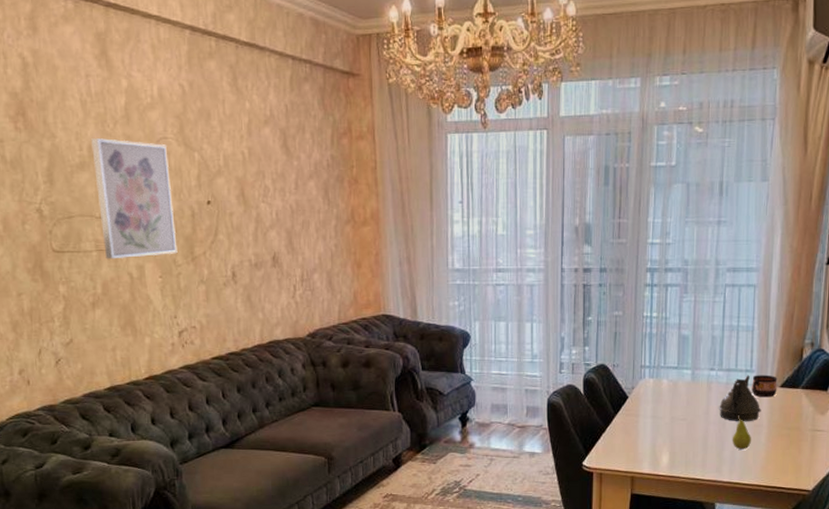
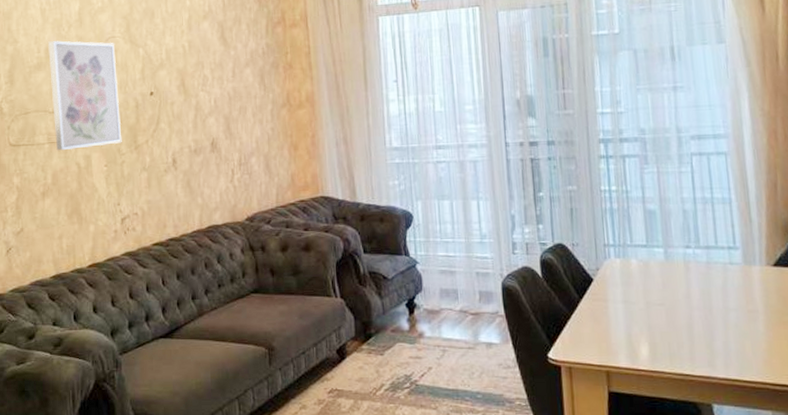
teapot: present [719,375,761,422] -> none [701,253,754,307]
fruit: present [732,415,751,450] -> none [722,299,747,340]
cup: present [752,375,777,398] -> none [737,252,770,279]

